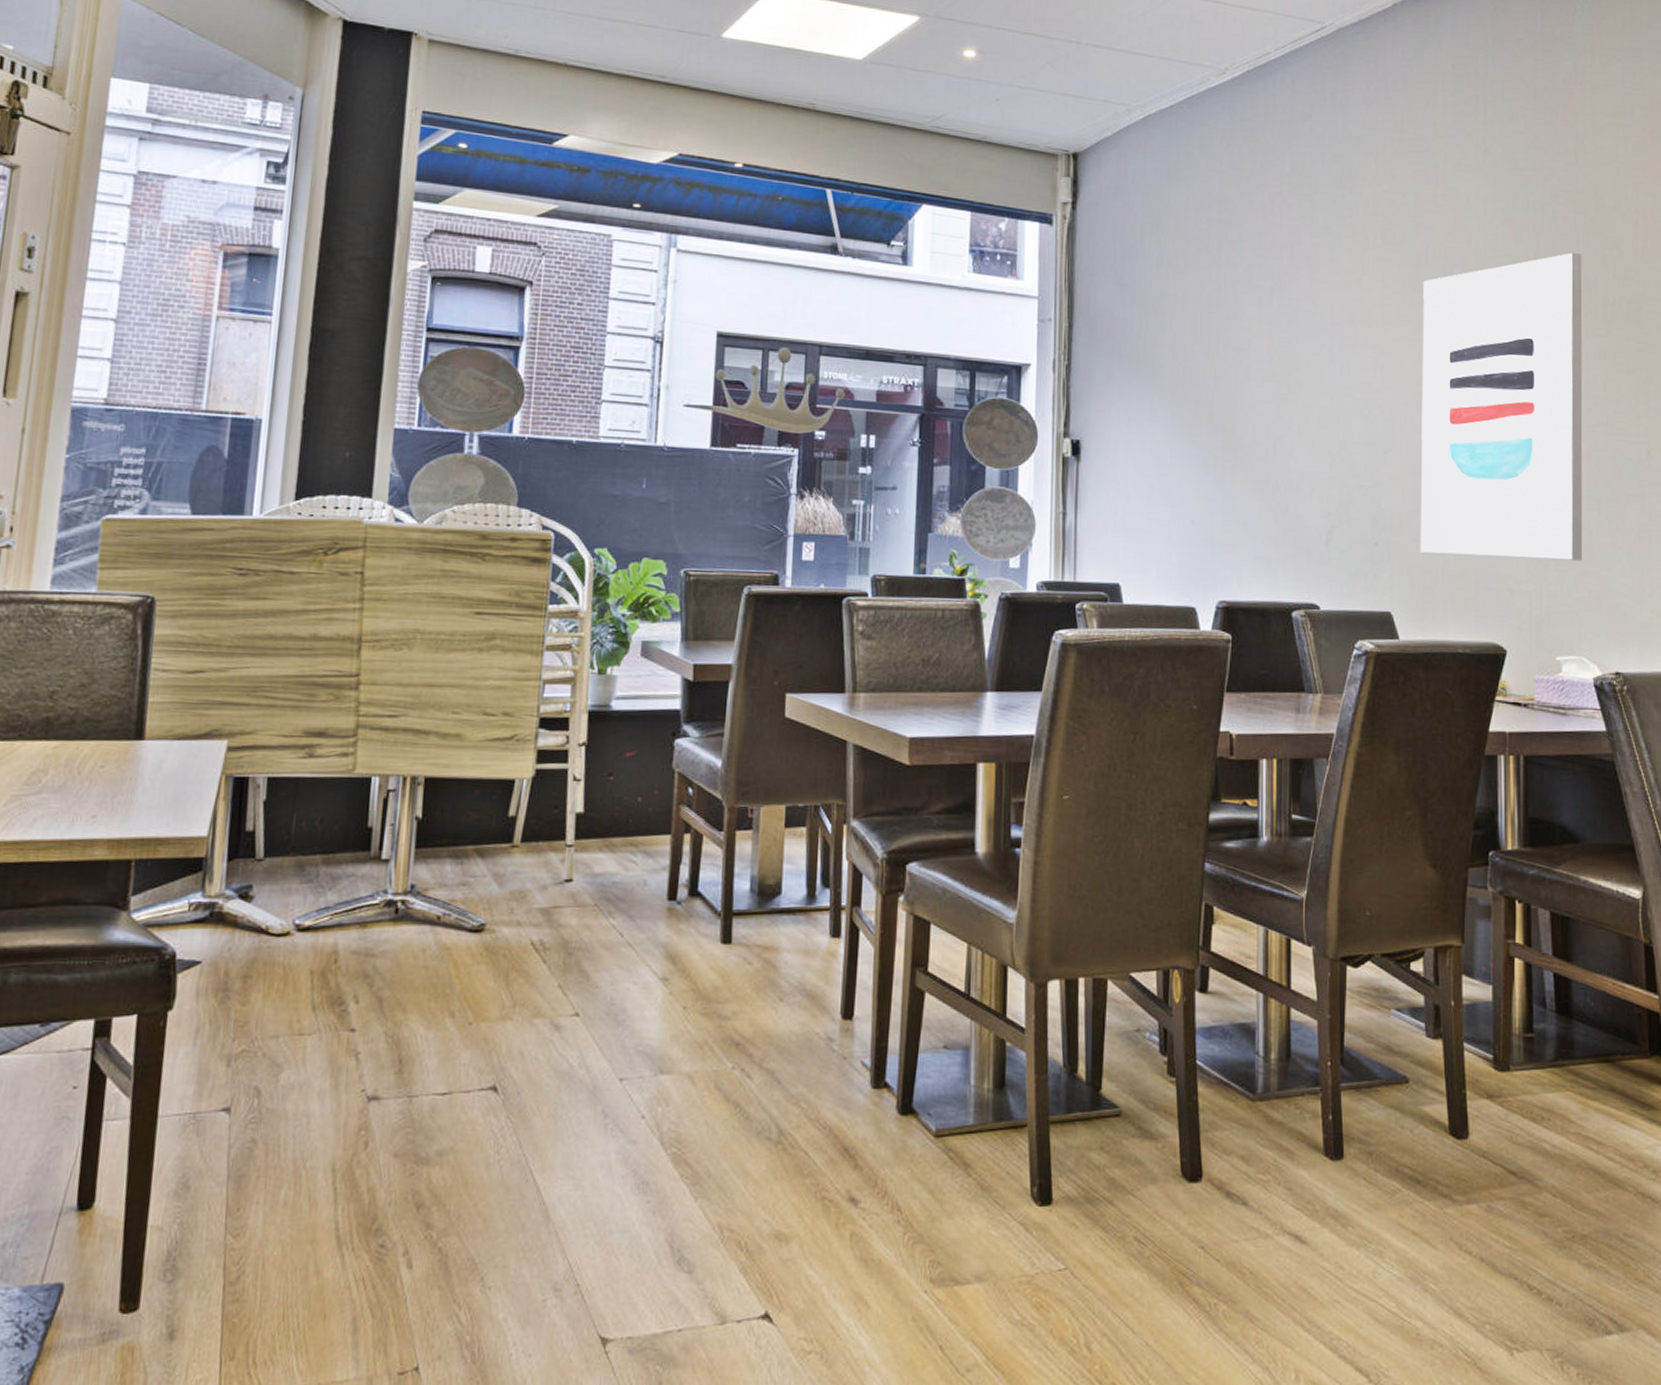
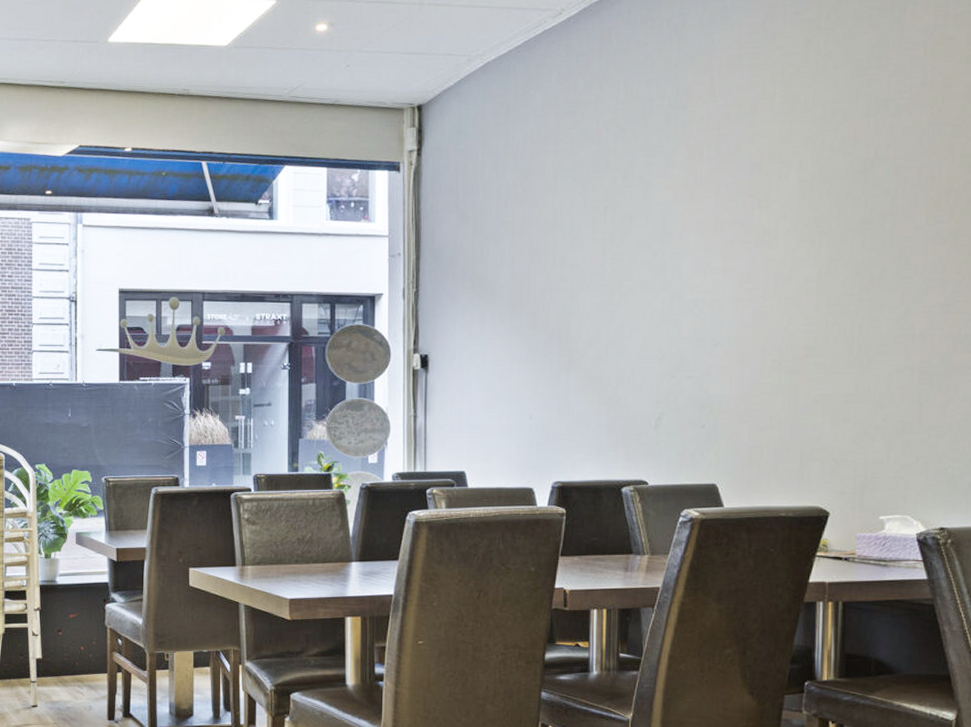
wall art: present [1420,252,1583,561] -> none [746,144,926,431]

